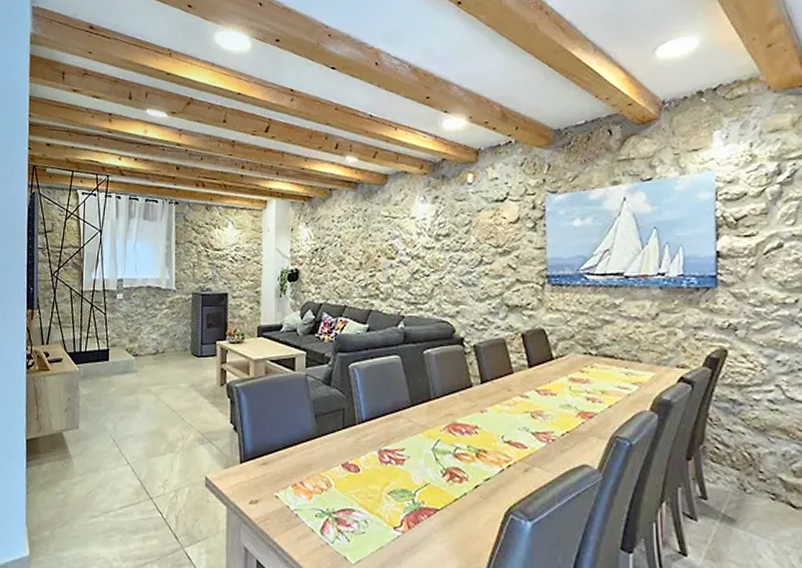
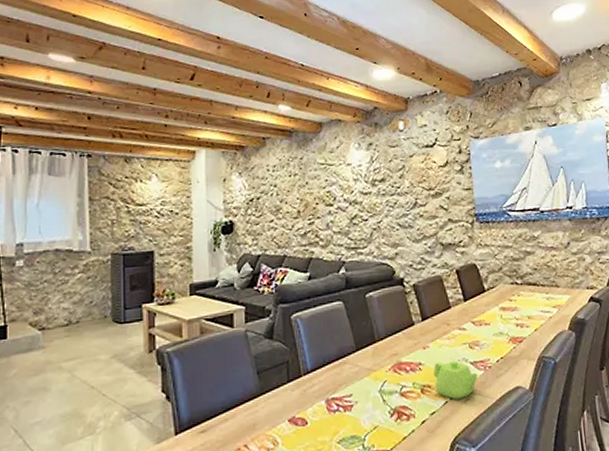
teapot: none [490,427,539,469] -> present [433,360,478,399]

